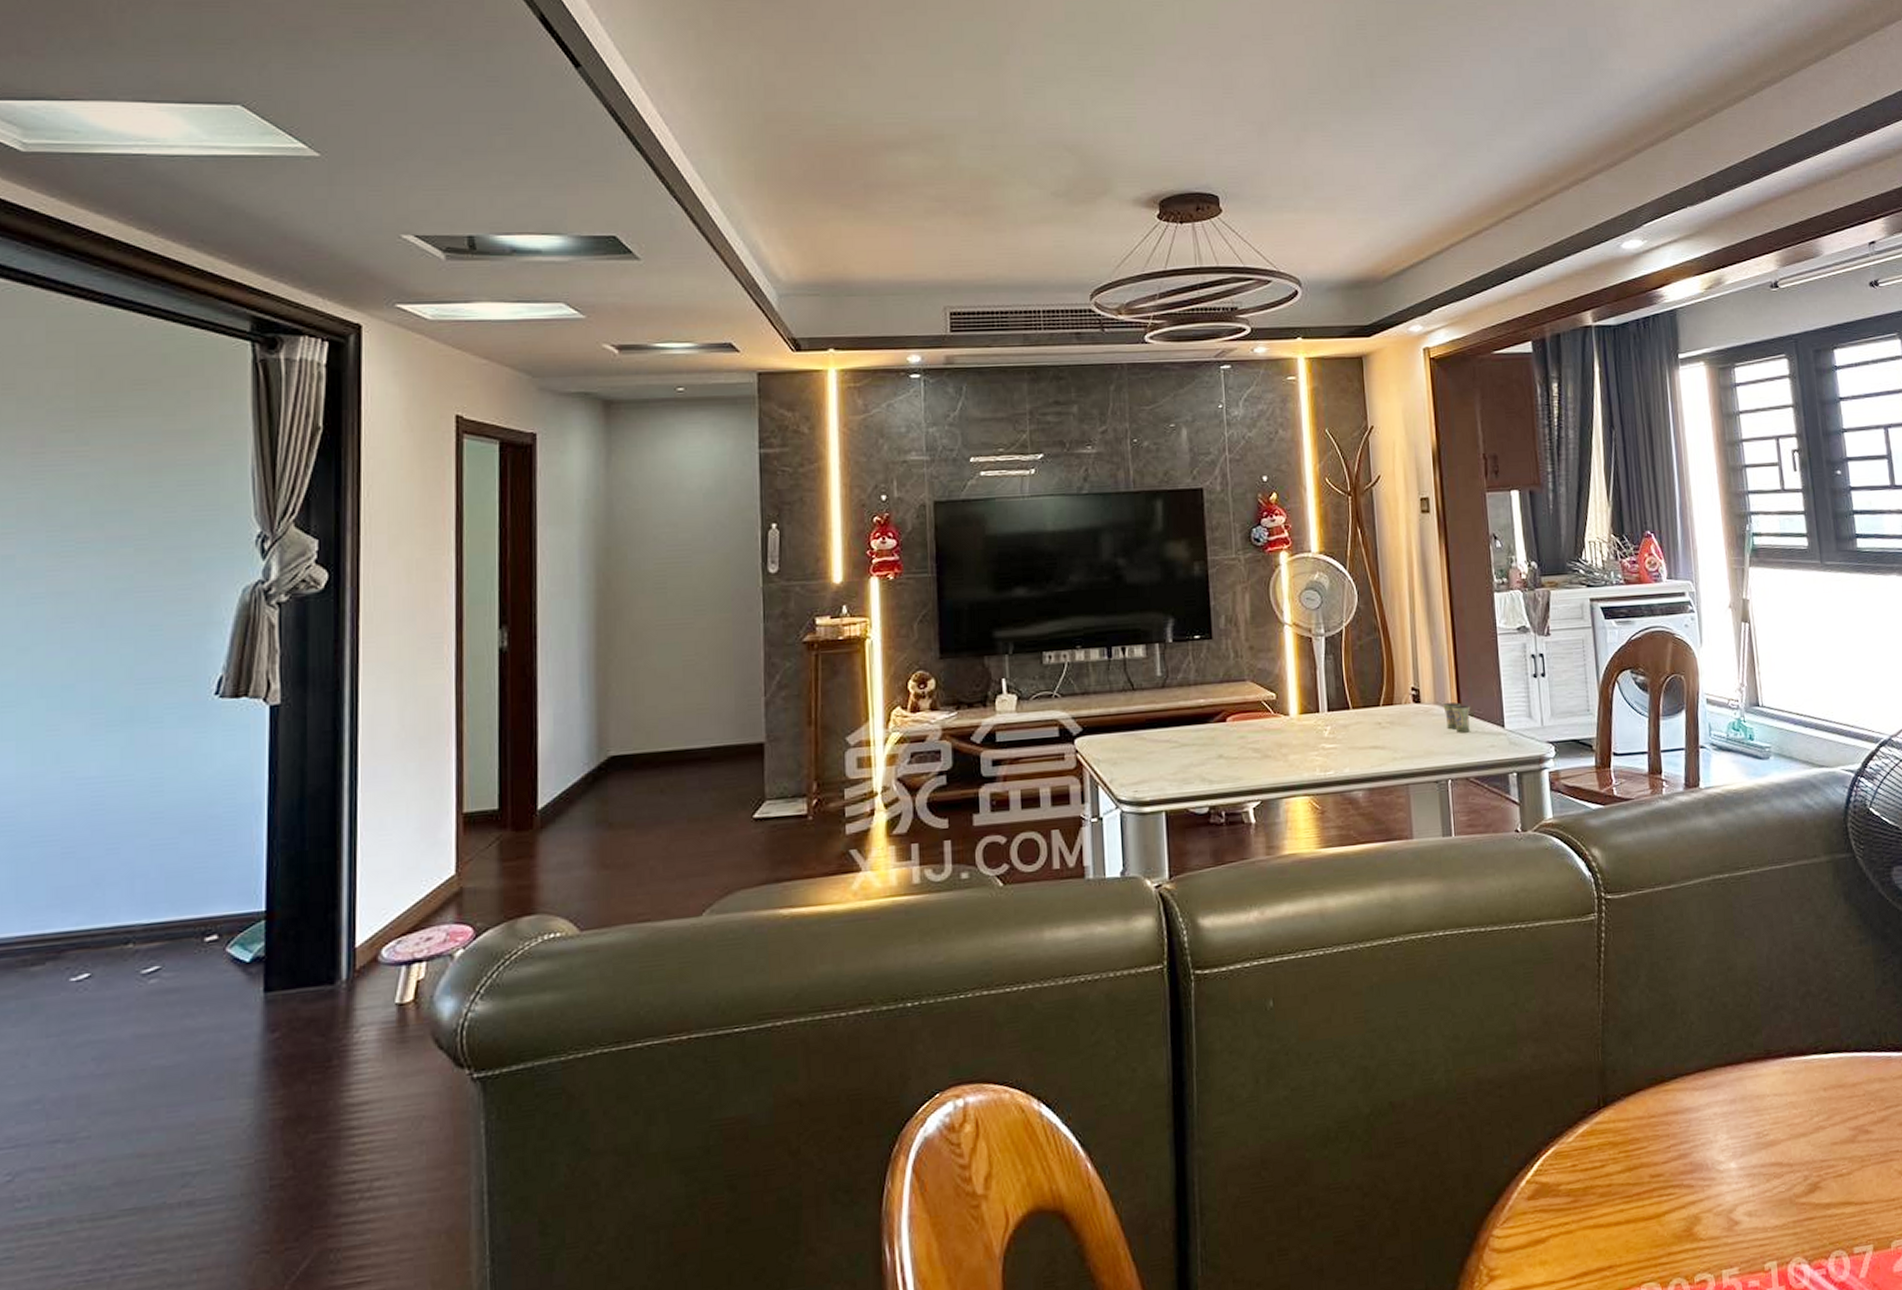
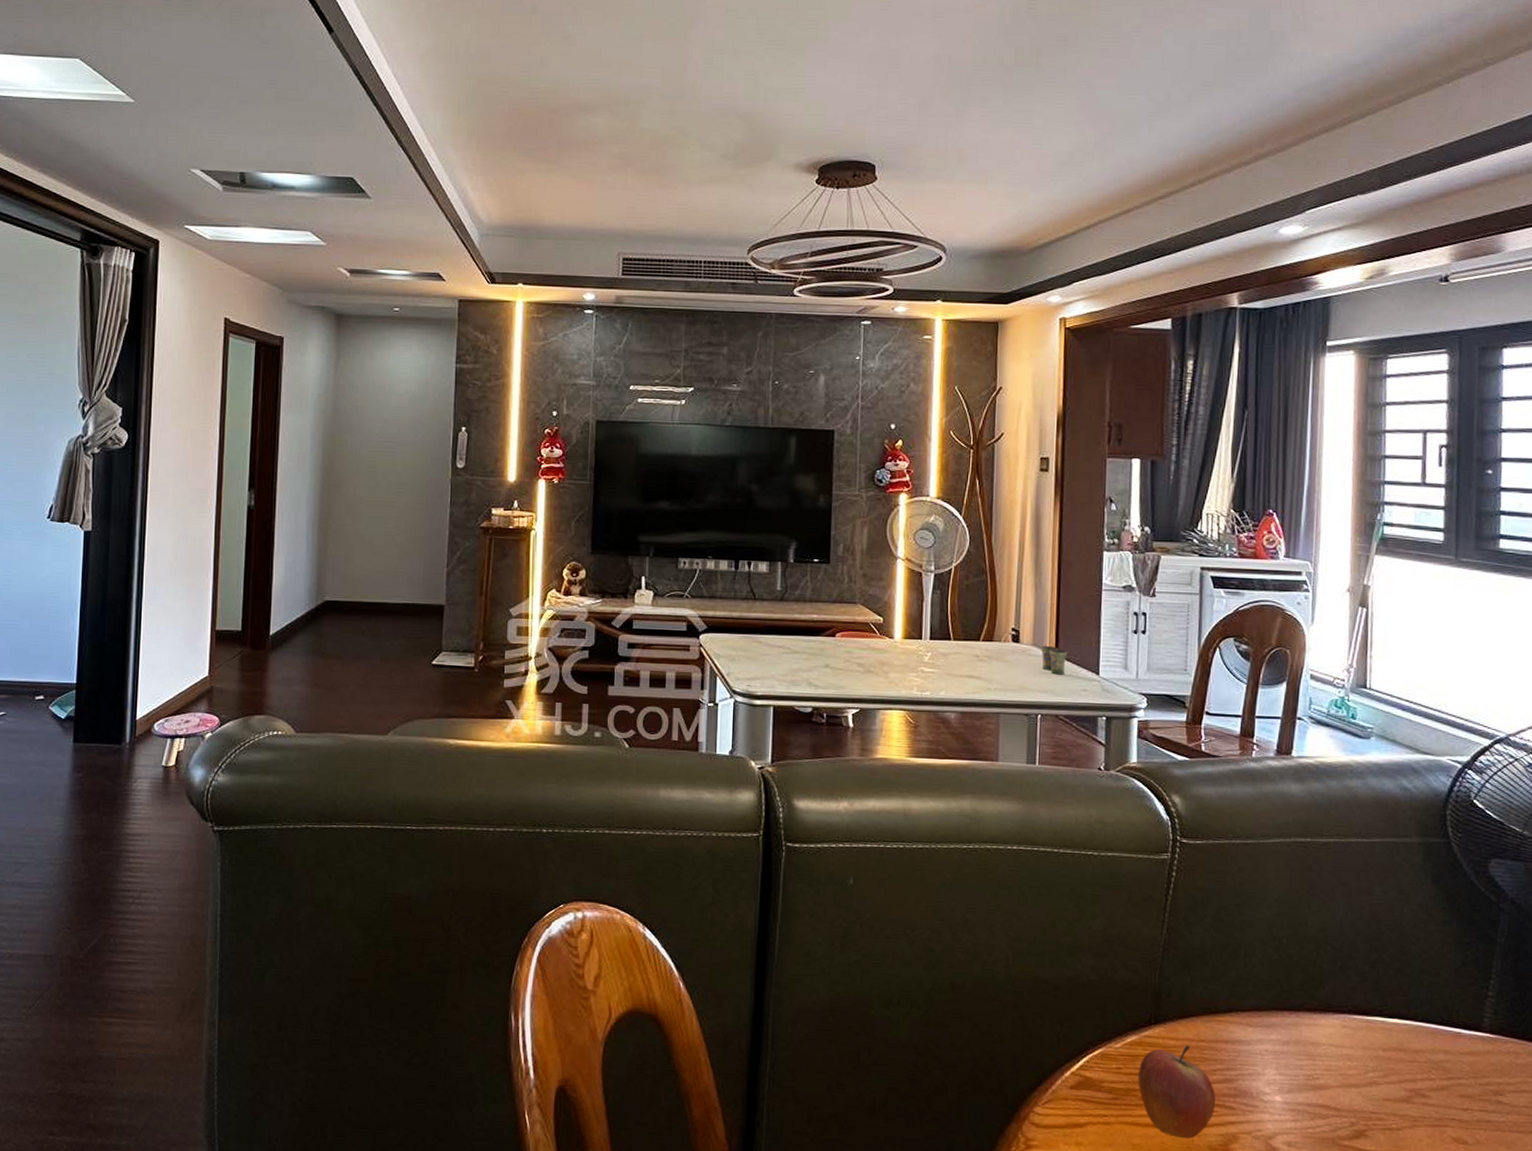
fruit: none [1593,1124,1674,1232] -> present [1137,1045,1215,1139]

